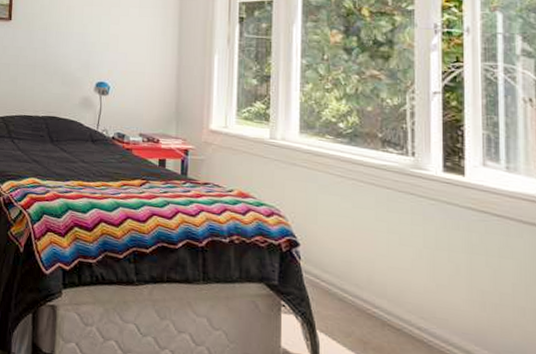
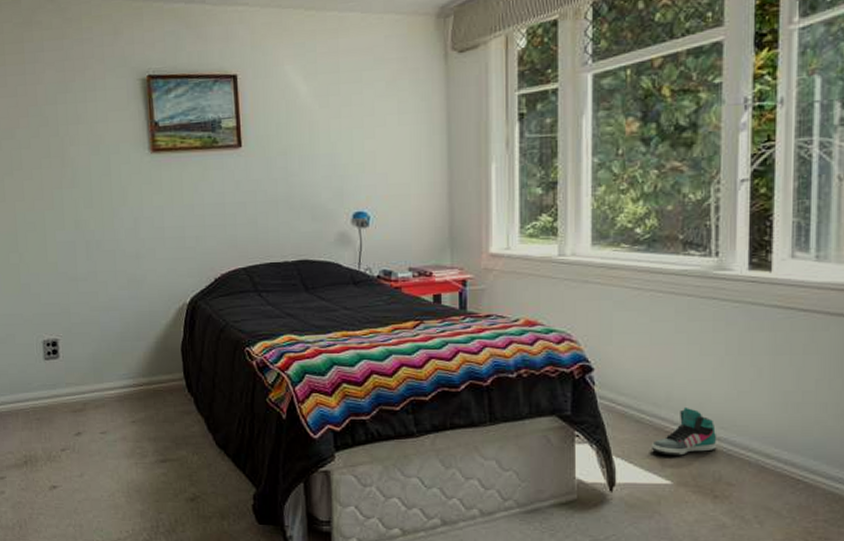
sneaker: none [353,292,418,340] -> present [651,406,717,456]

